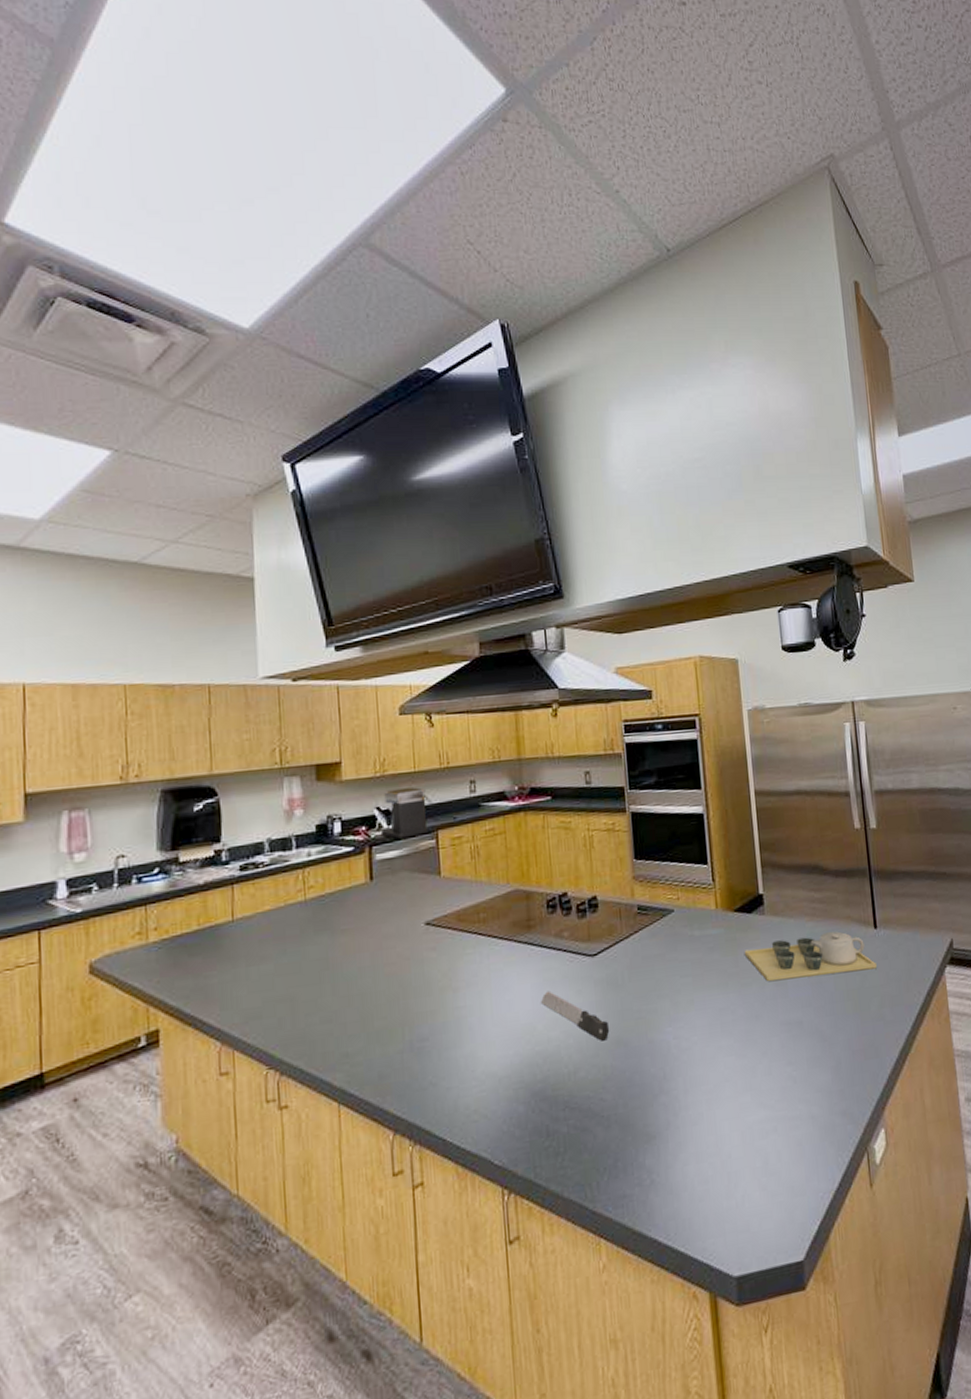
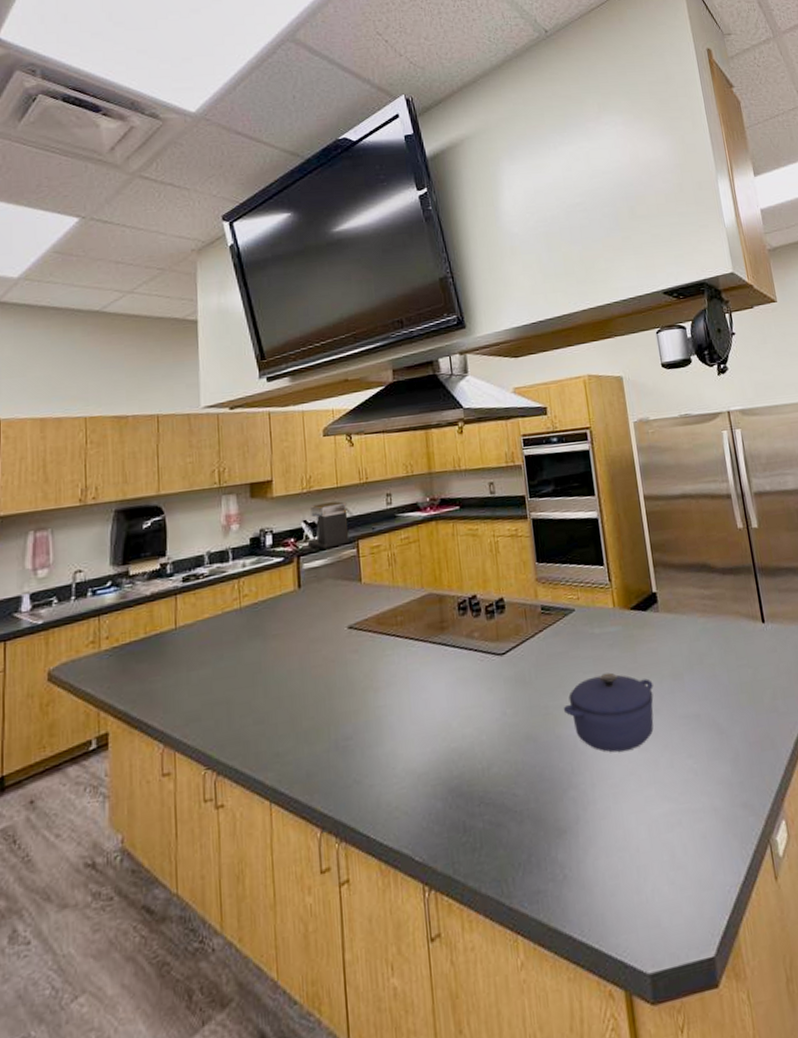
knife: present [541,990,610,1041] -> none [455,689,520,737]
cooking pot: none [657,976,755,1059] -> present [563,672,654,753]
tea set: present [744,931,877,982] -> none [641,626,767,676]

